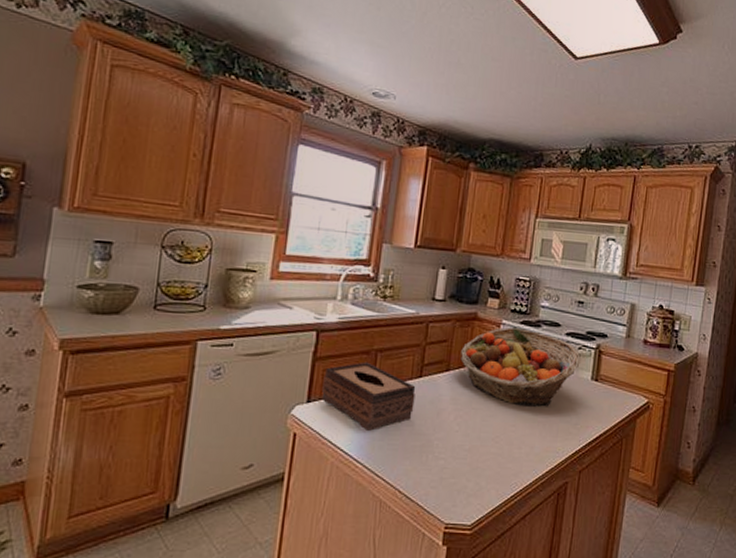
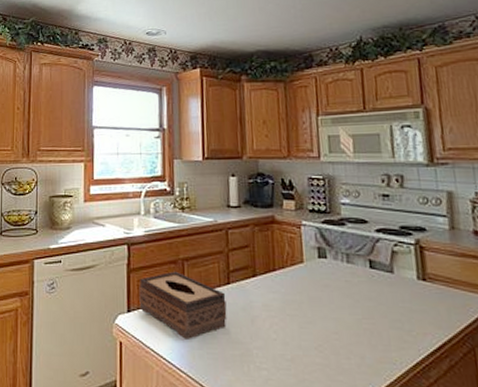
fruit basket: present [460,327,581,407] -> none [265,228,400,312]

